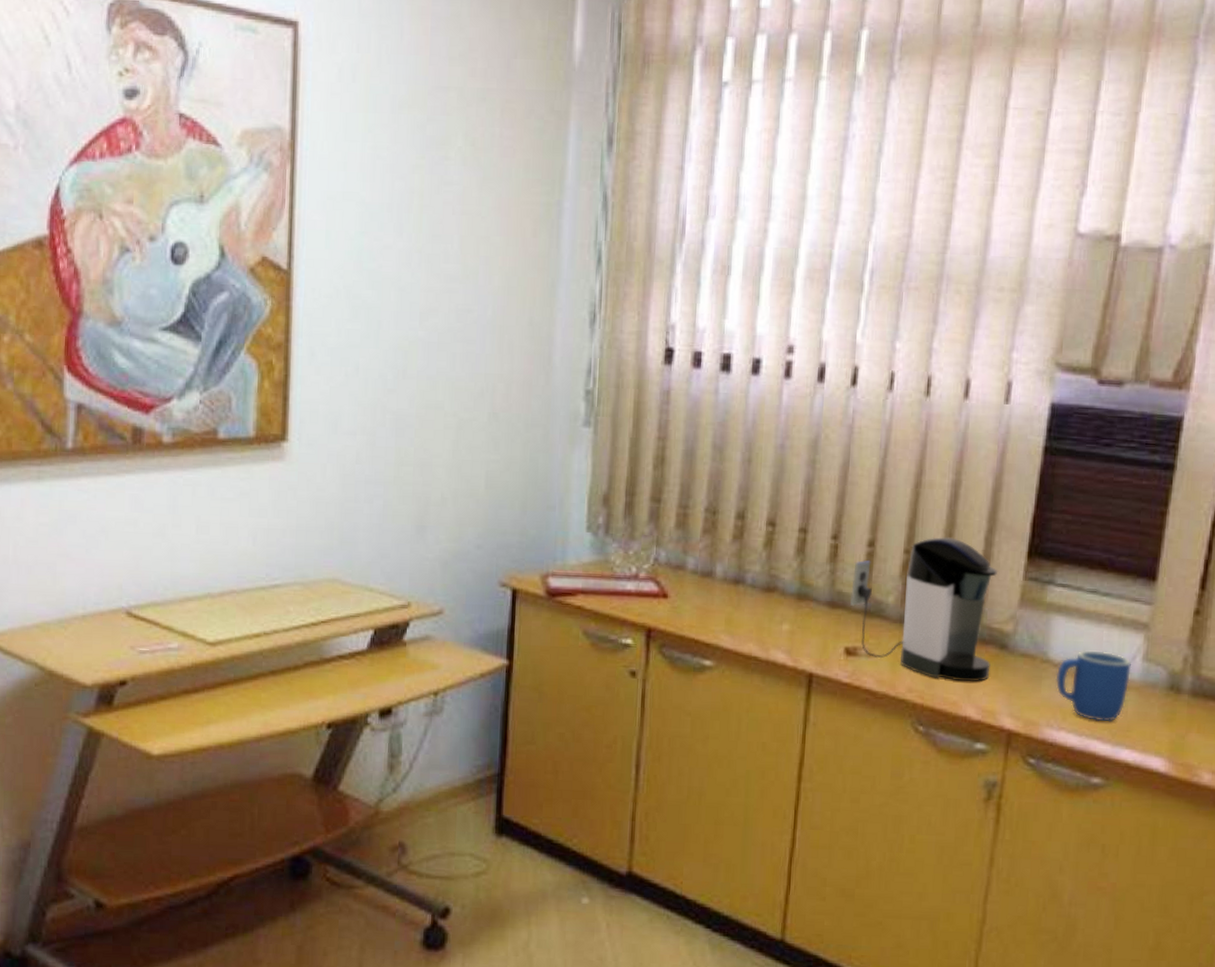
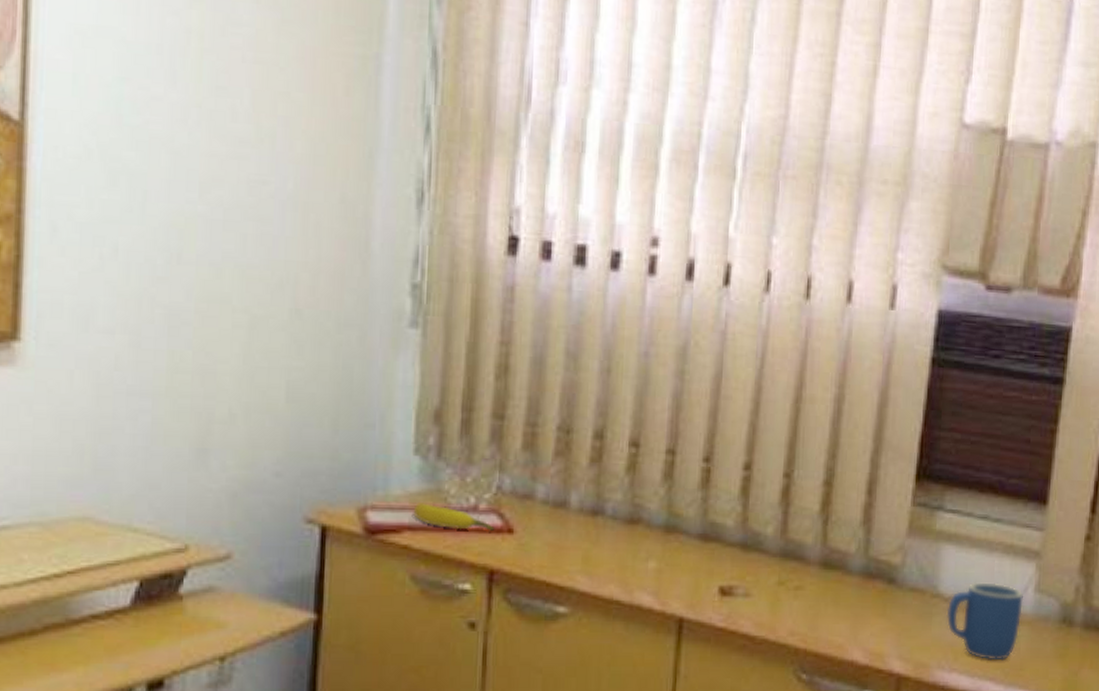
banana: none [585,571,652,597] -> present [413,503,495,532]
coffee maker: present [850,536,999,682] -> none [725,457,885,622]

